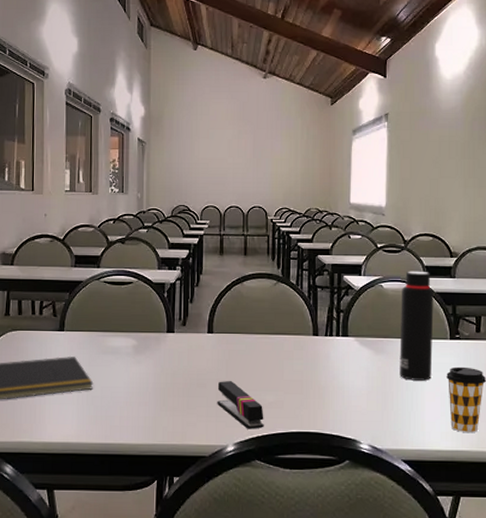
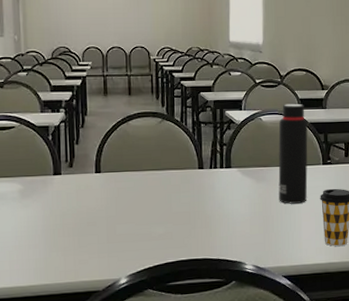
stapler: present [217,380,264,429] -> none [107,216,155,261]

